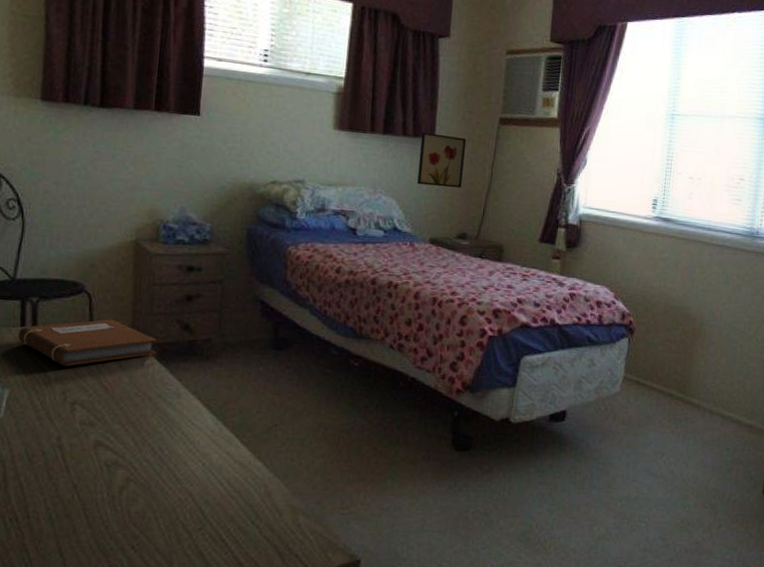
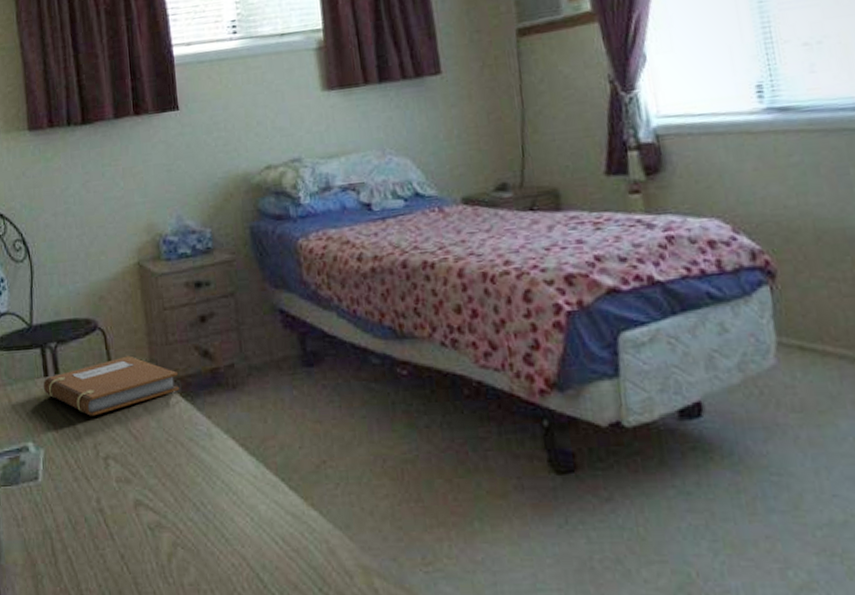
wall art: present [417,132,467,189] -> none [424,64,488,134]

